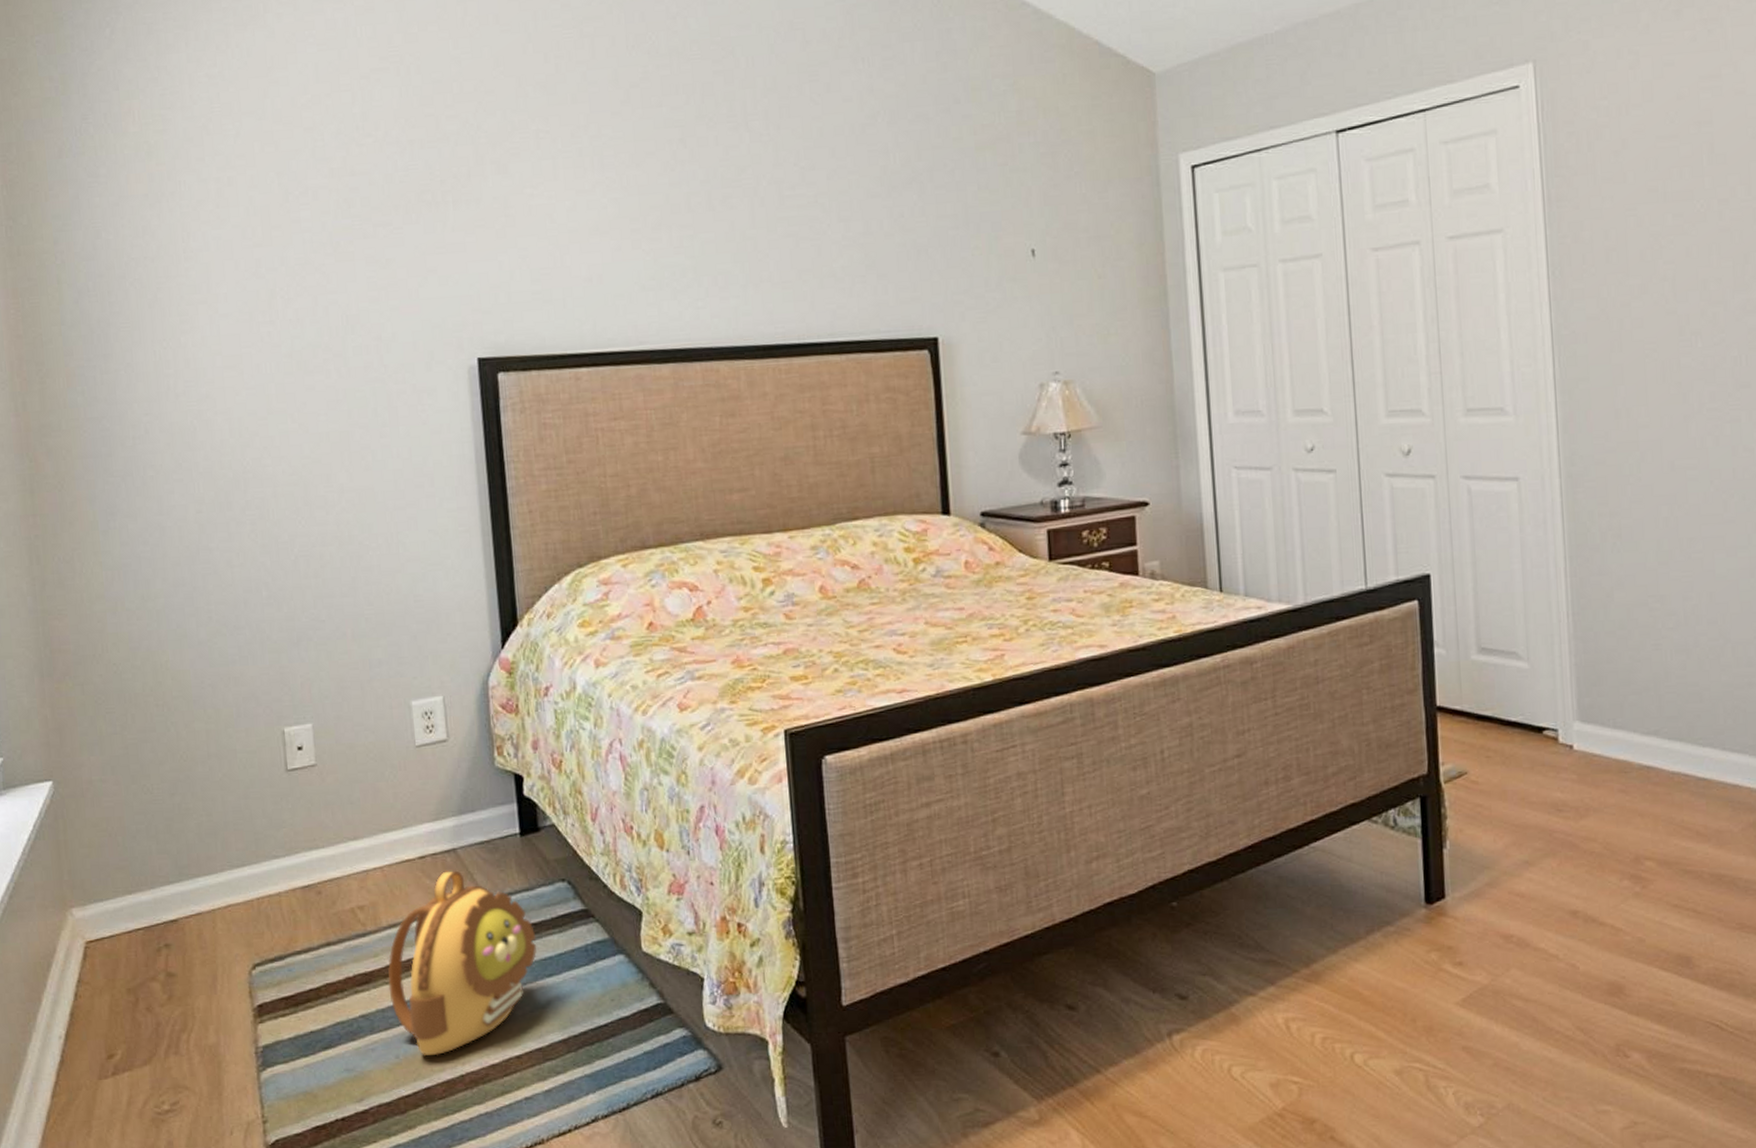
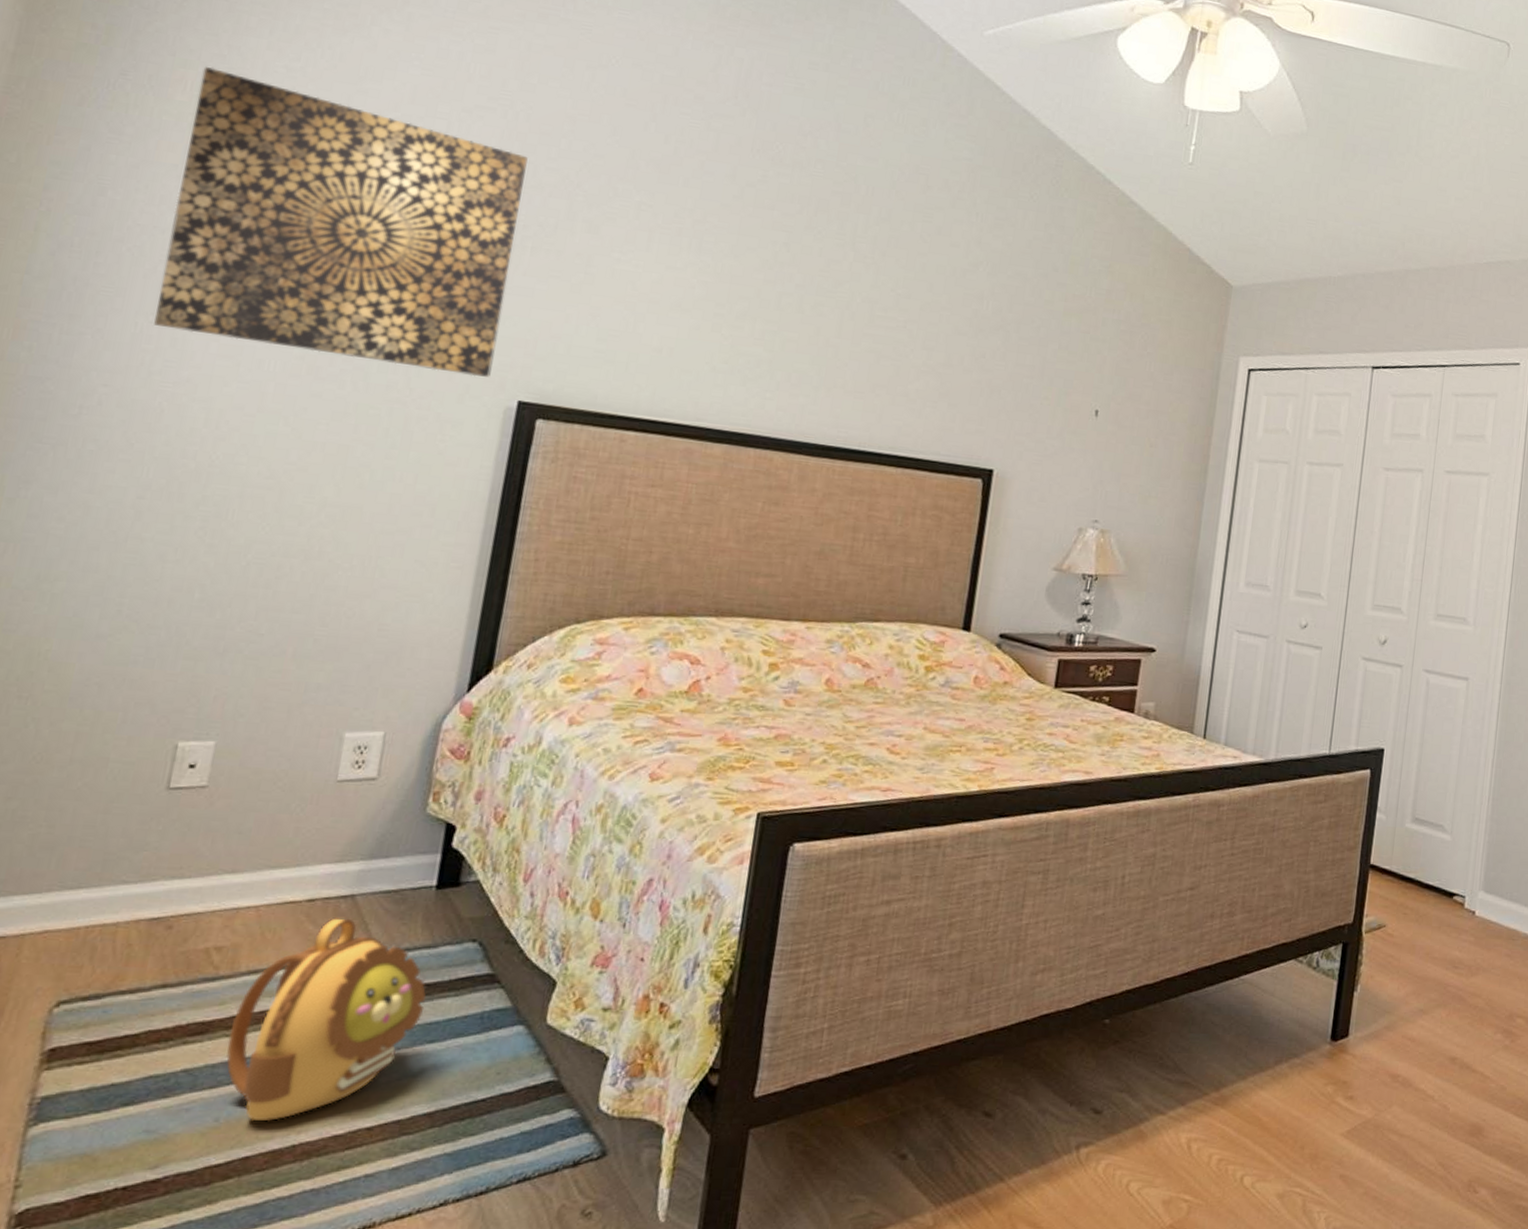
wall art: none [143,92,448,351] -> present [154,67,528,377]

